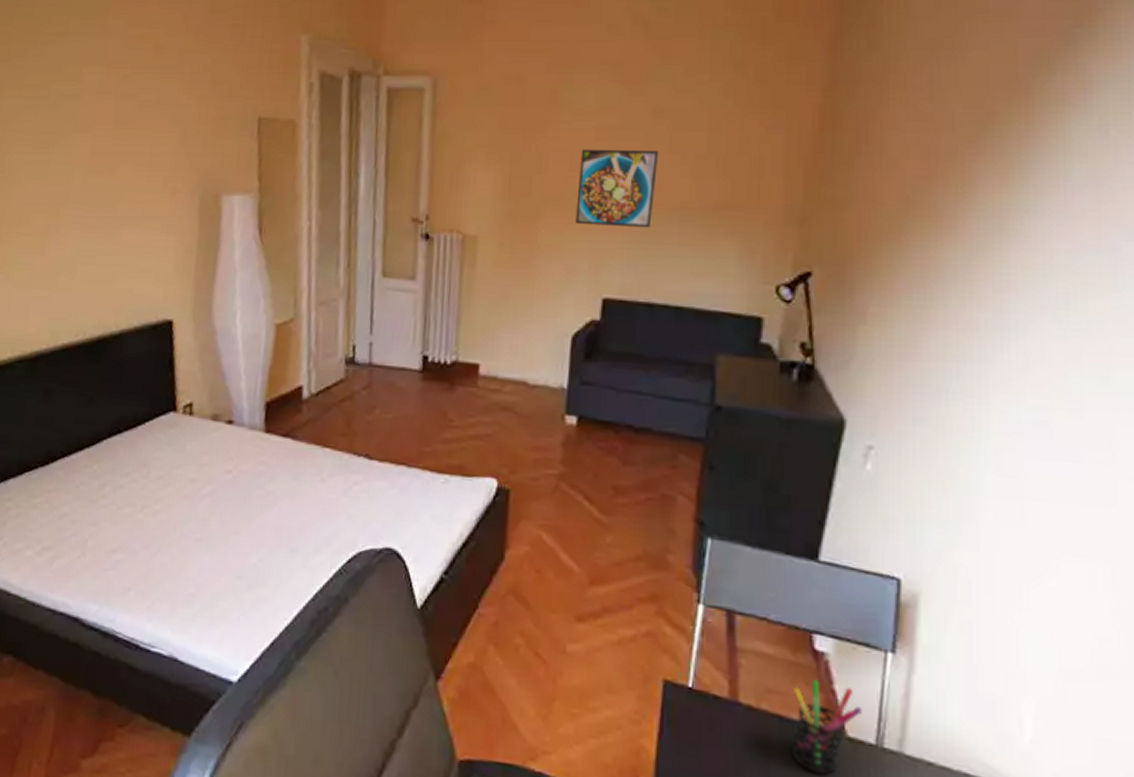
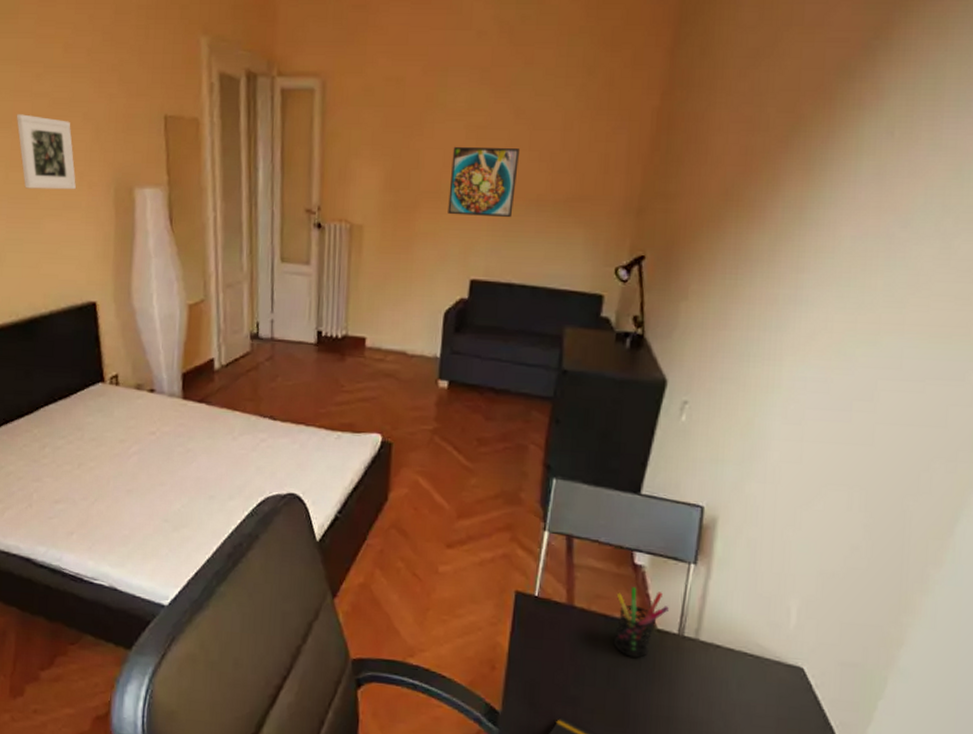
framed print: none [98,117,159,197] -> present [16,114,76,190]

